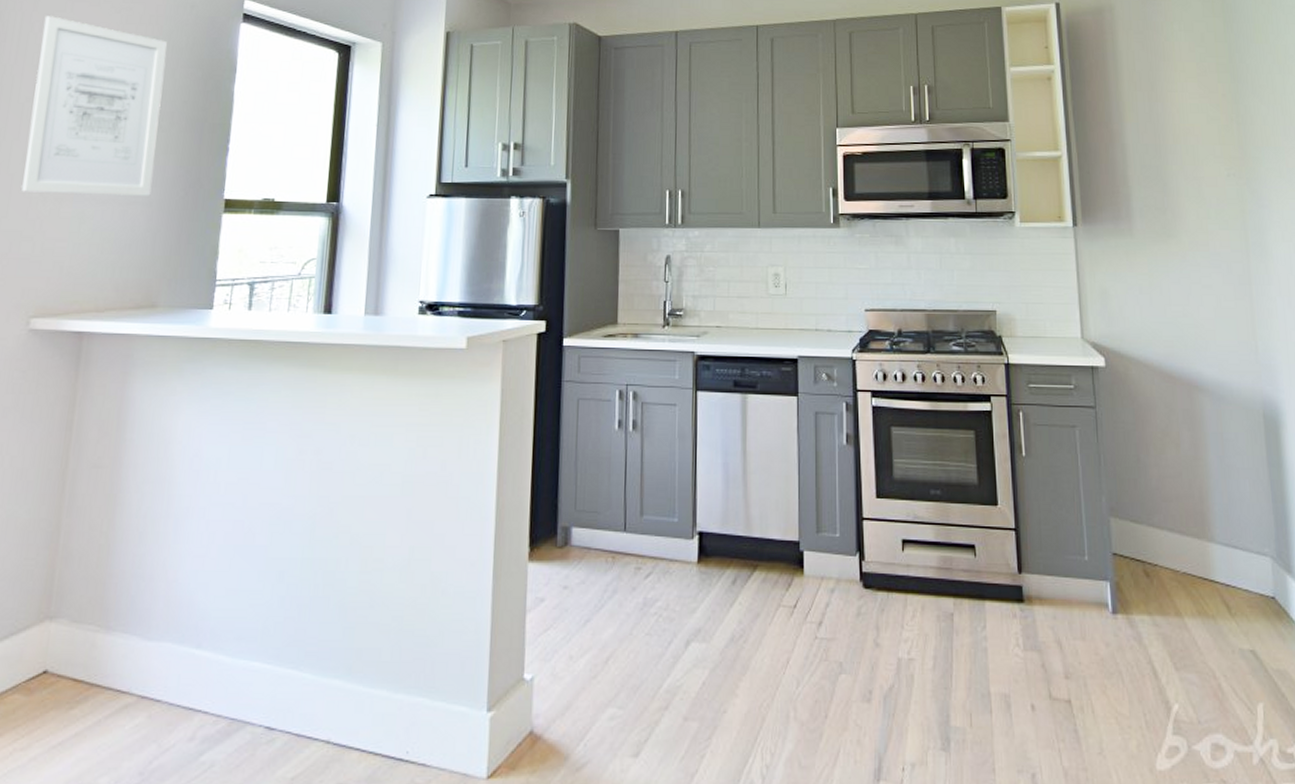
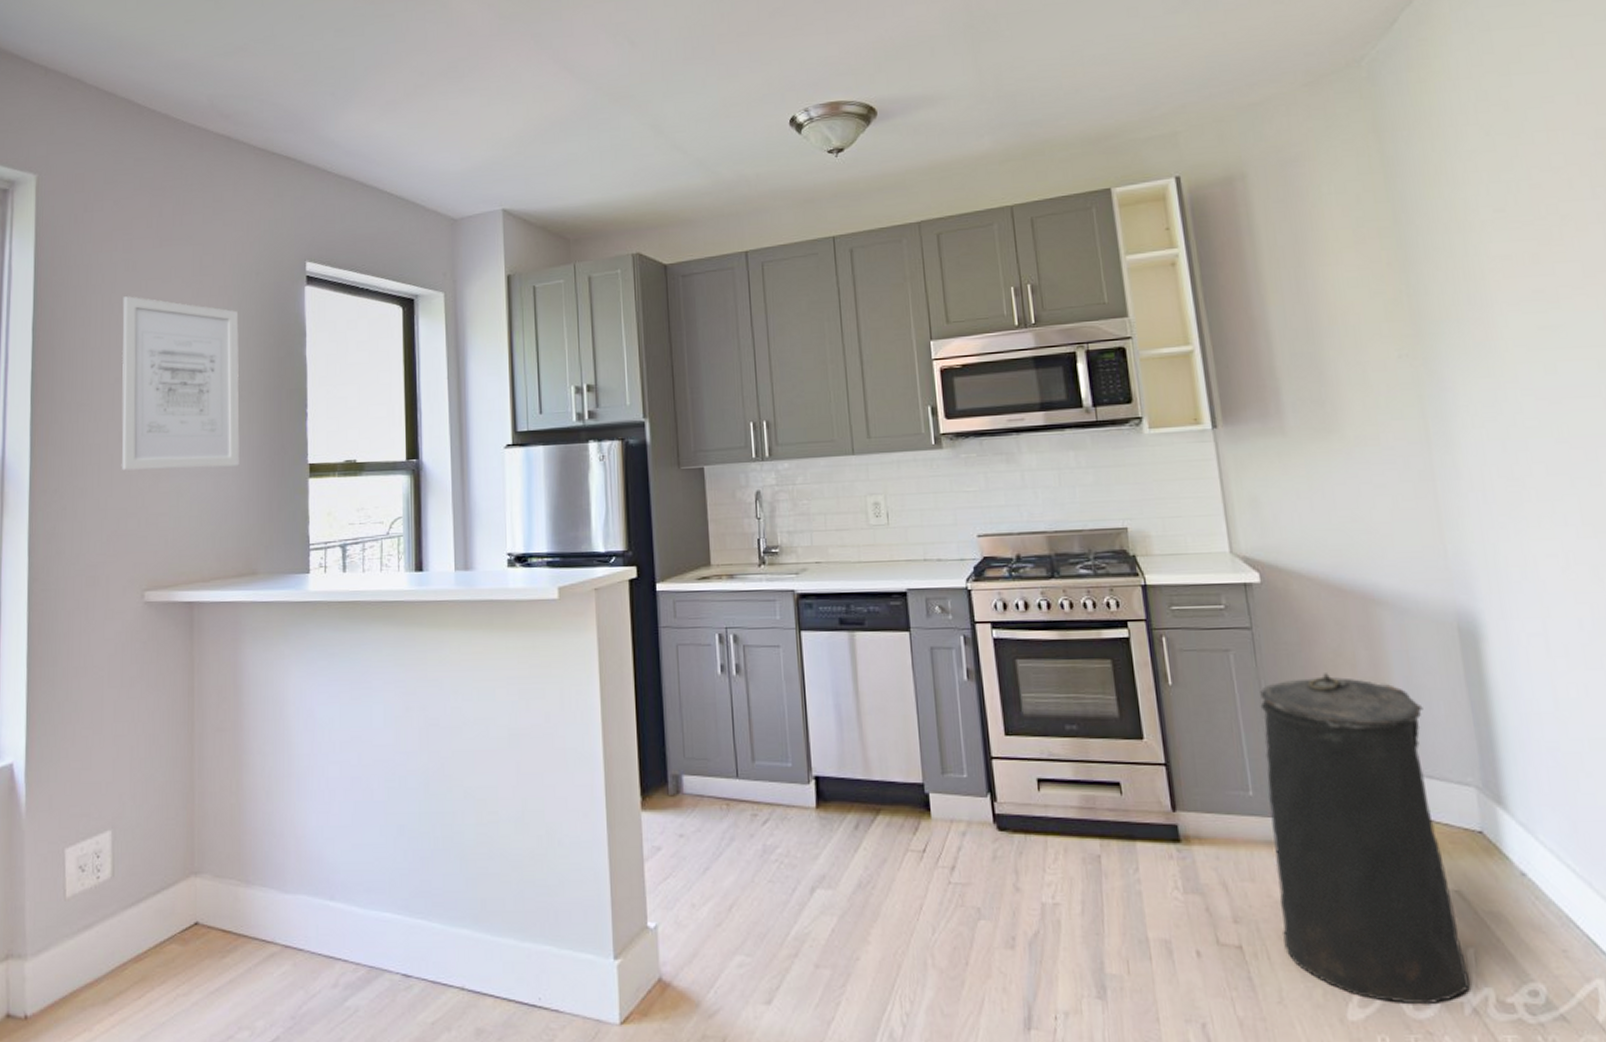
trash can: none [1099,450,1258,755] -> present [1260,673,1470,1005]

